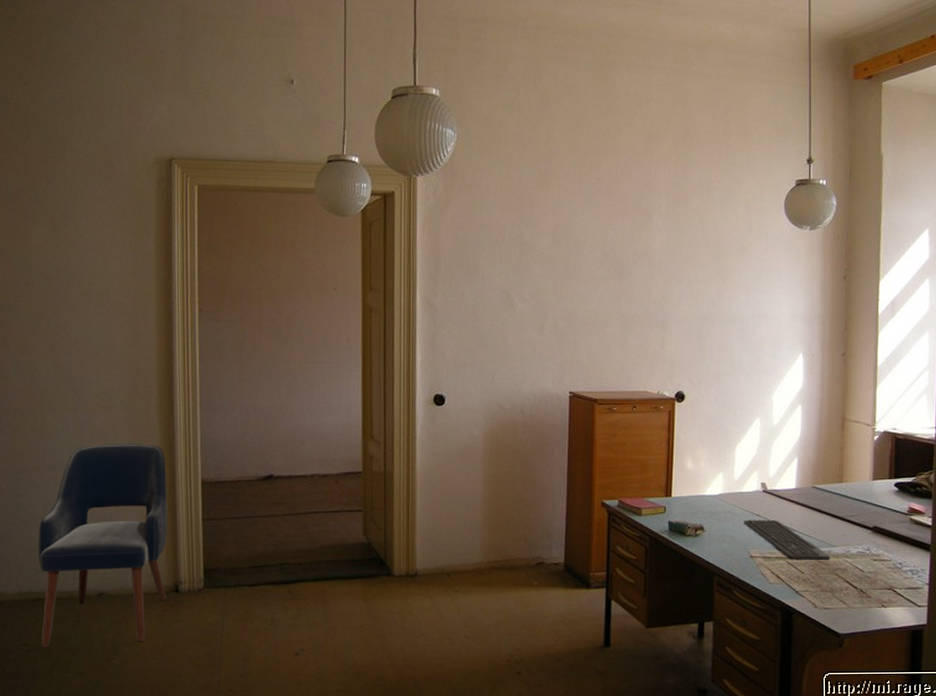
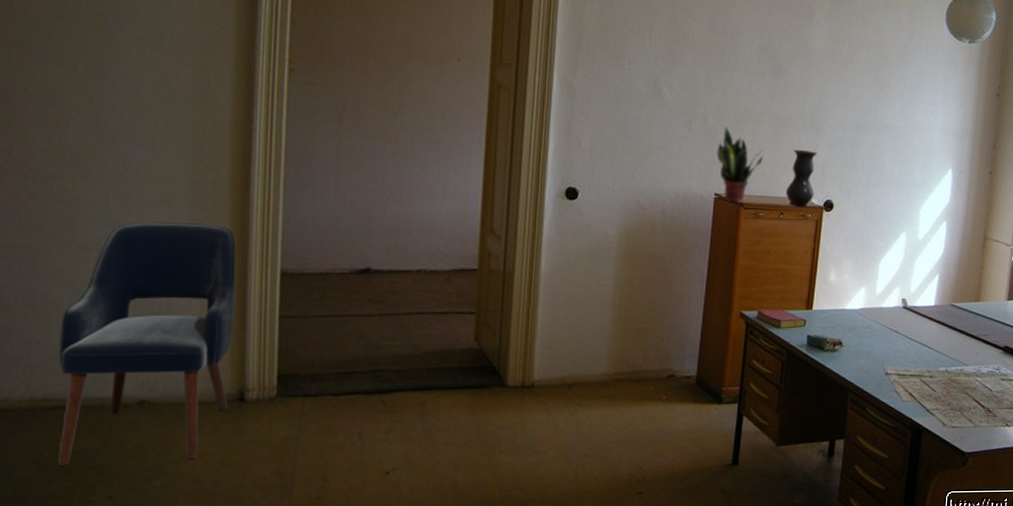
potted plant: none [568,329,613,399] -> present [716,127,763,203]
vase: none [637,345,666,399] -> present [785,149,818,206]
computer keyboard: present [744,519,831,560] -> none [882,336,963,378]

